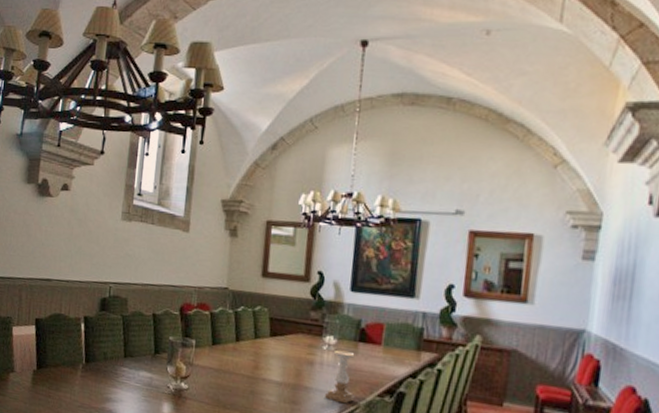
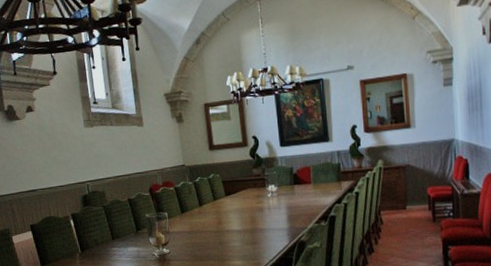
candle holder: present [325,350,355,404] -> none [276,194,299,235]

